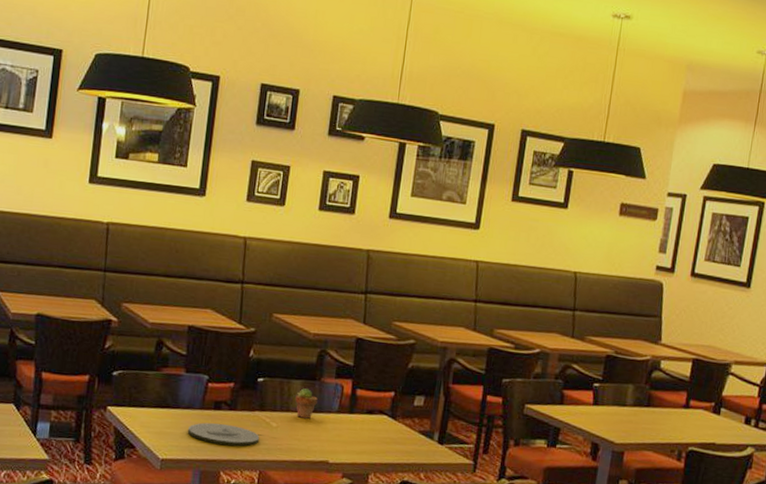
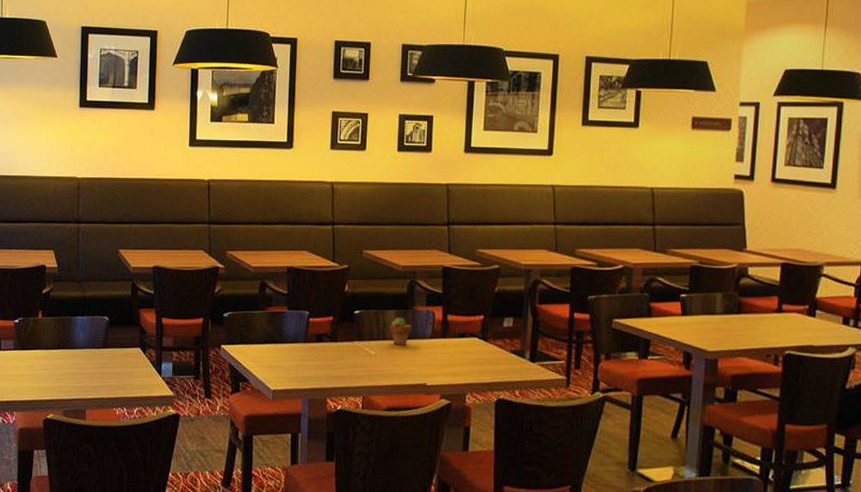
plate: present [187,422,260,447] -> none [294,354,361,375]

